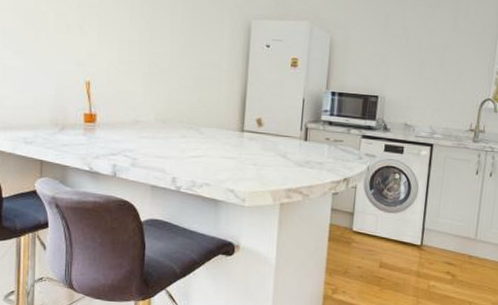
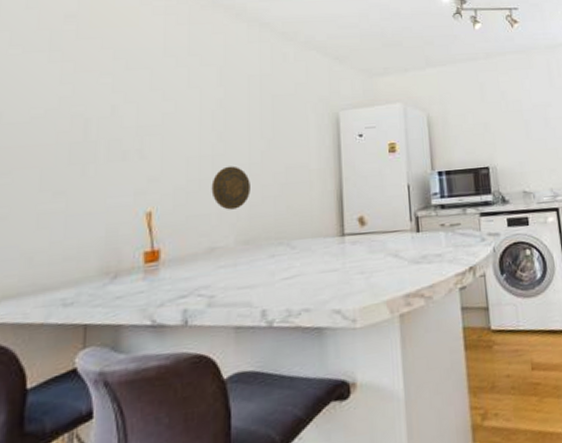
decorative plate: none [138,53,170,92] -> present [211,166,250,210]

